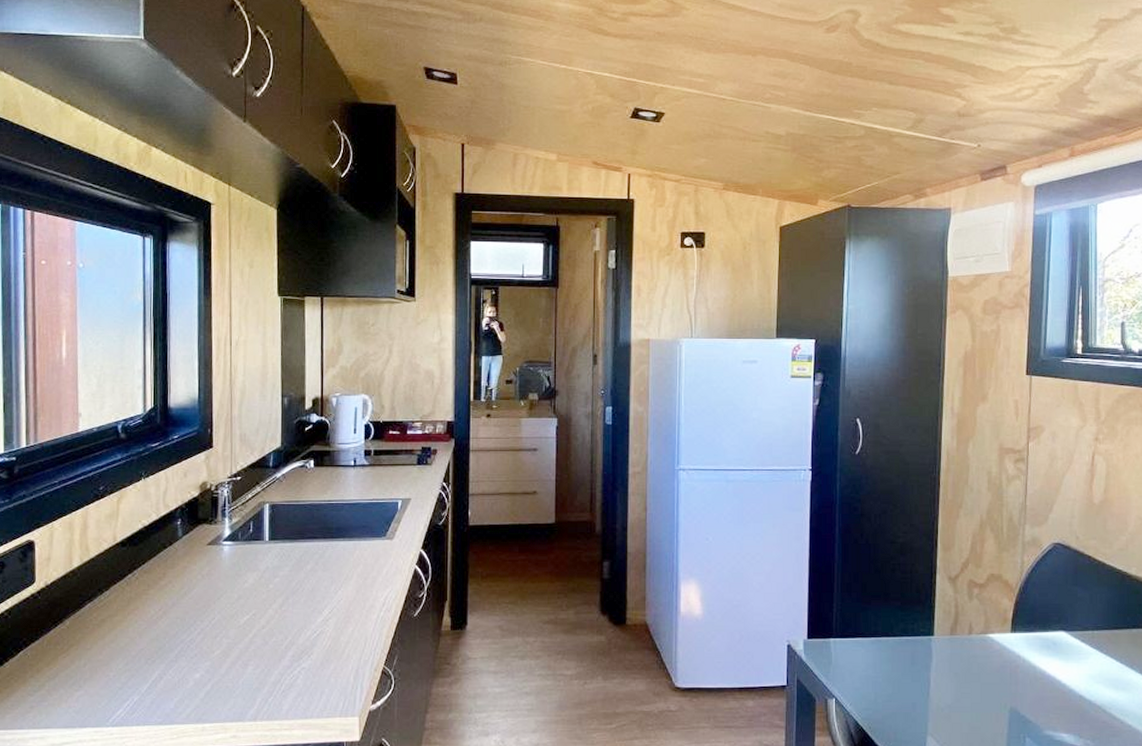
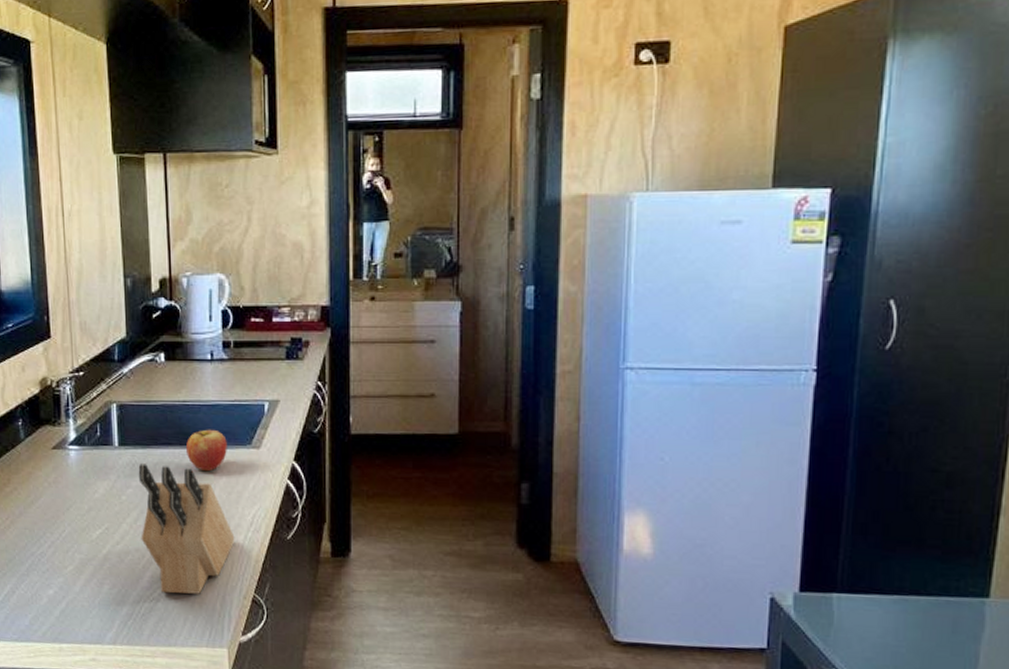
knife block: none [285,556,369,670] -> present [138,464,235,594]
fruit: none [329,524,365,561] -> present [186,429,227,472]

